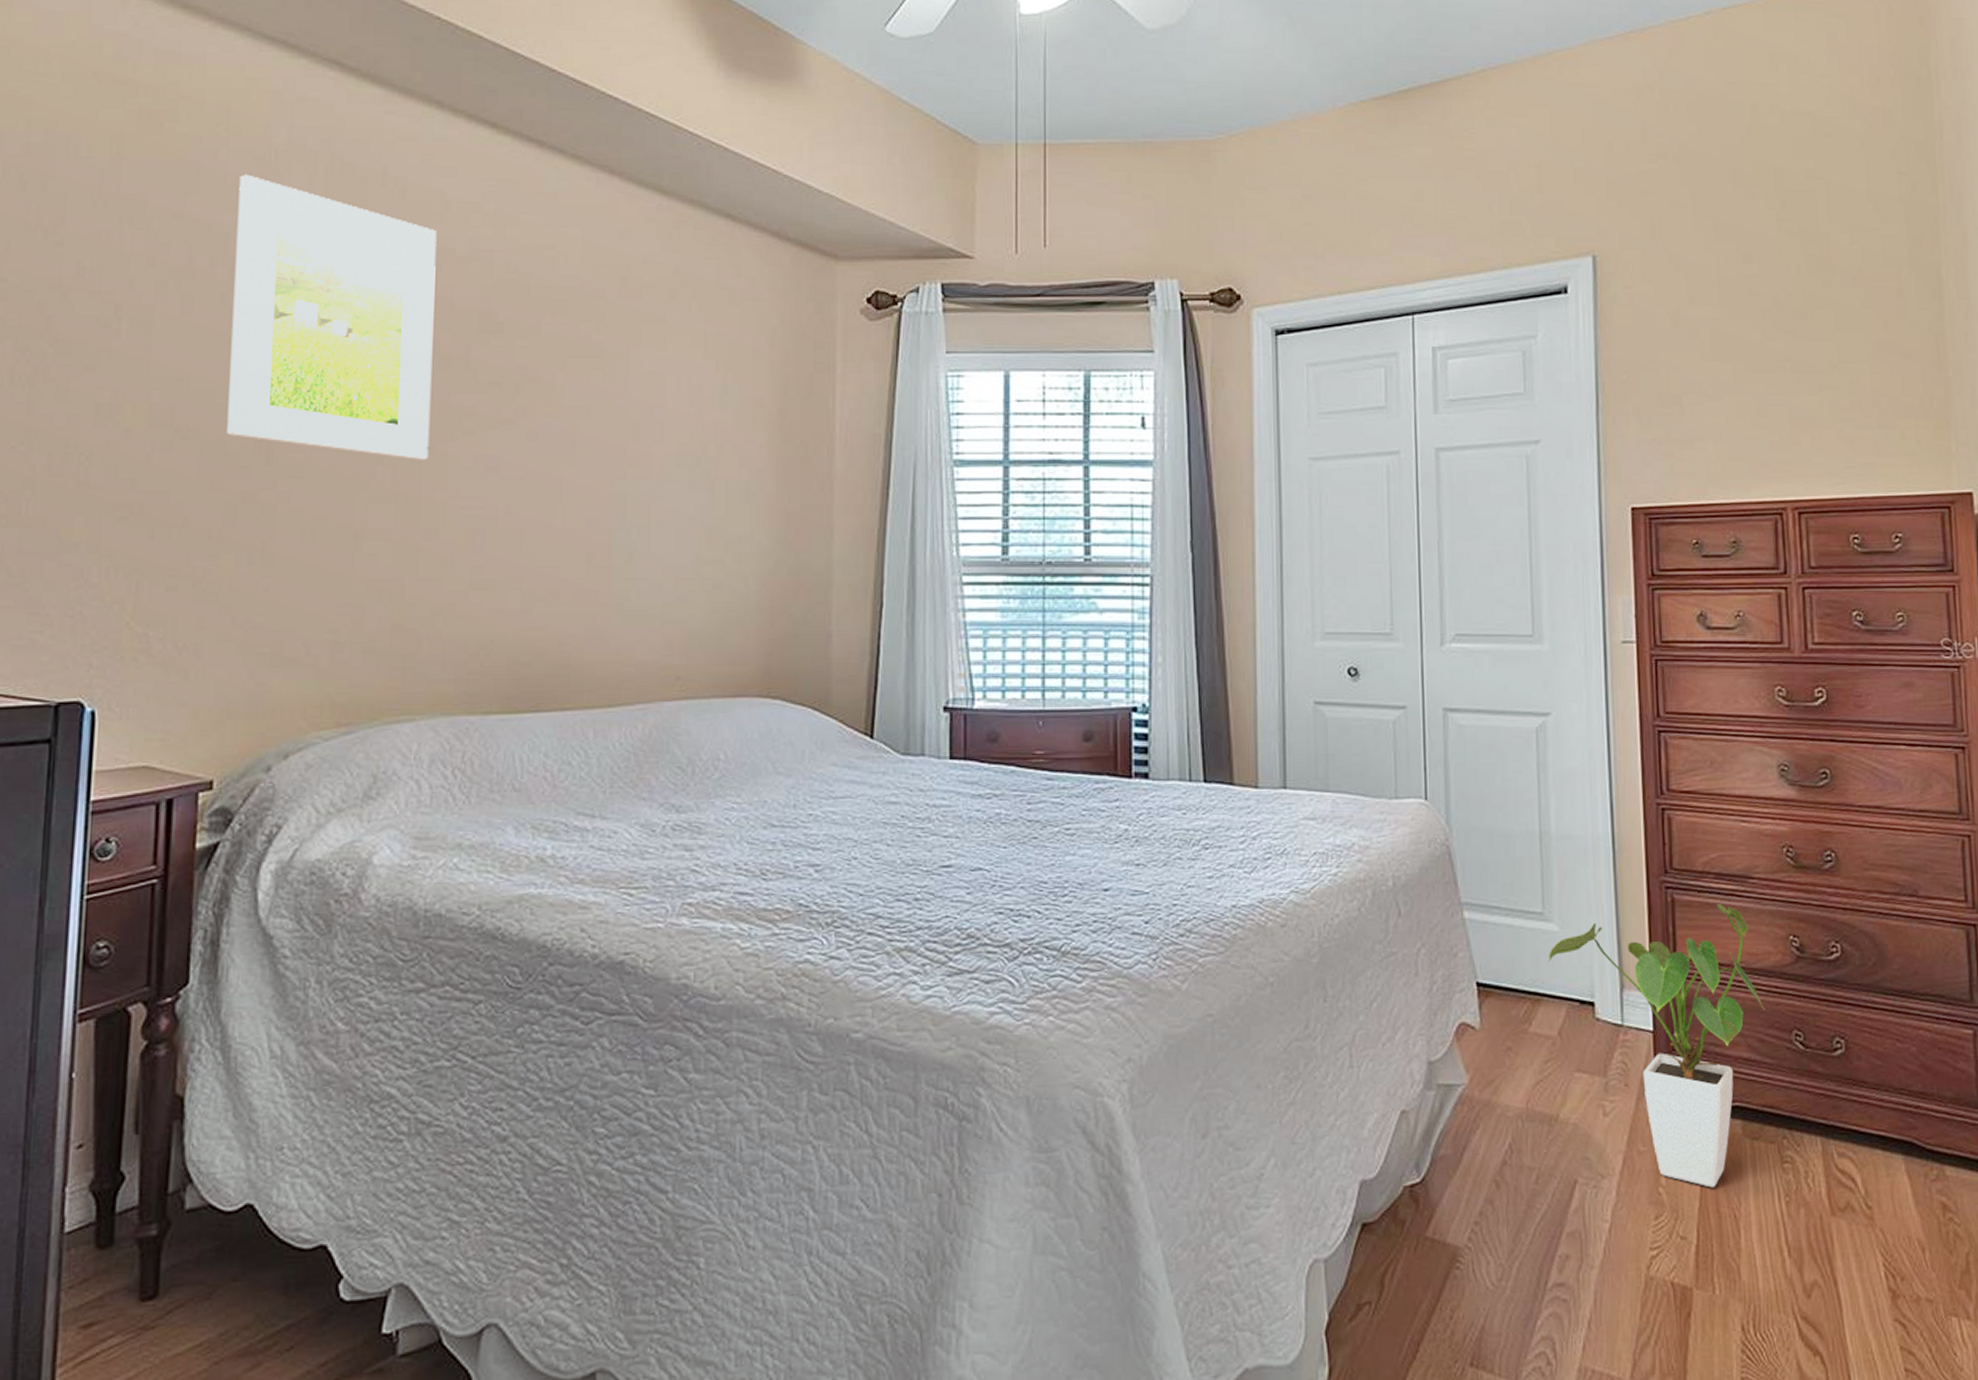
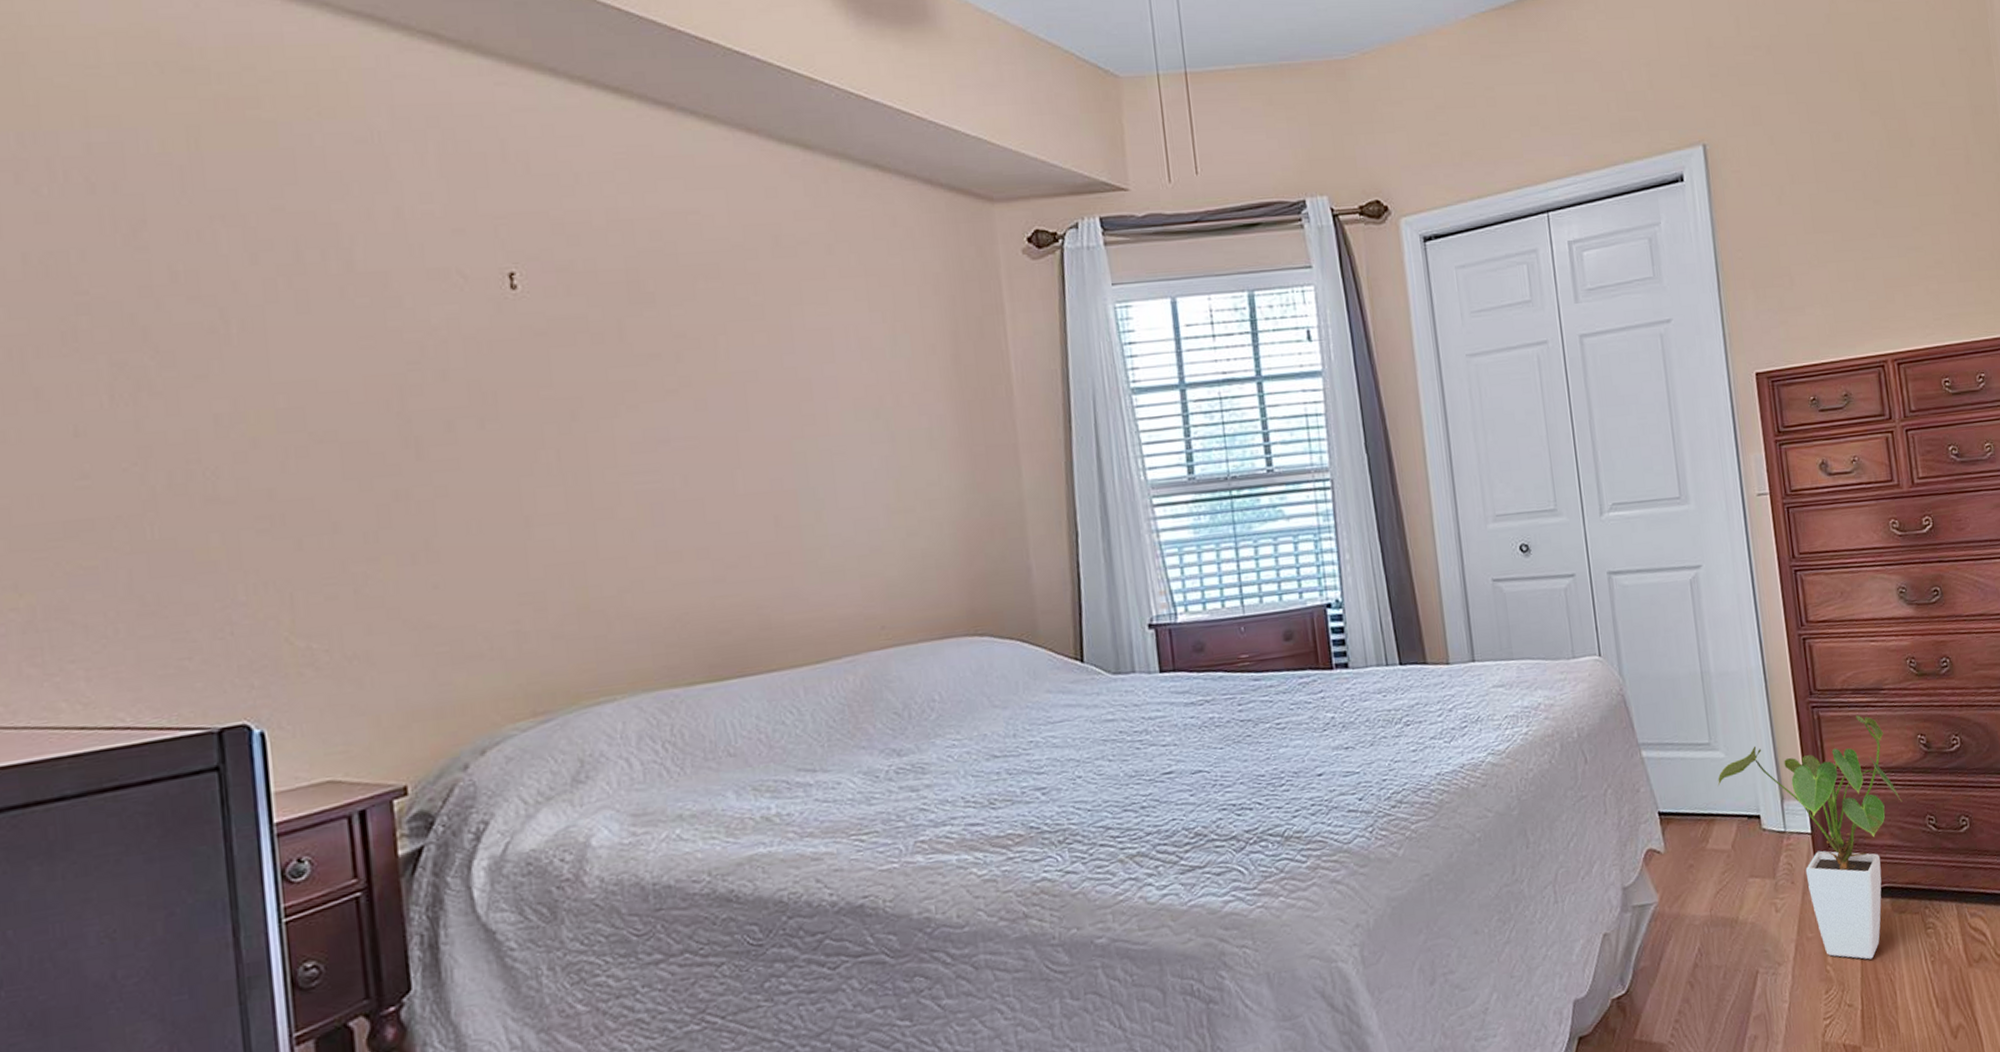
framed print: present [227,174,437,460] -> none [341,159,594,440]

